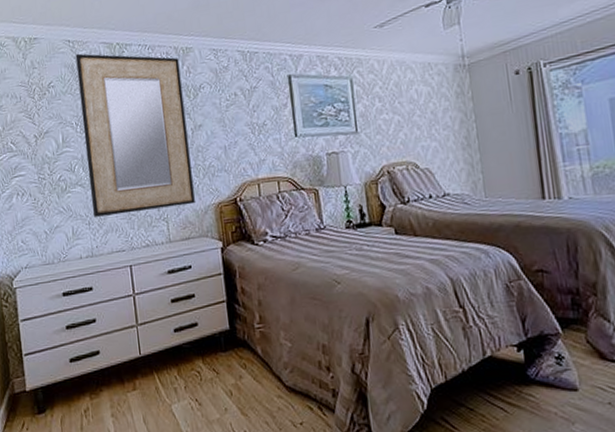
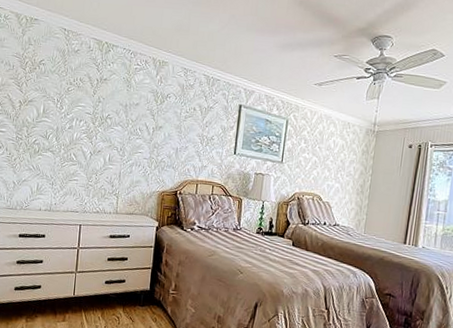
home mirror: present [75,53,195,217] -> none [57,42,155,188]

